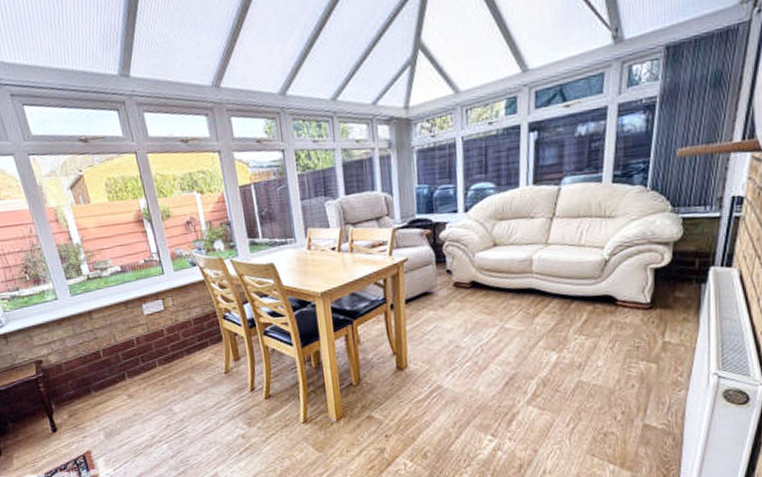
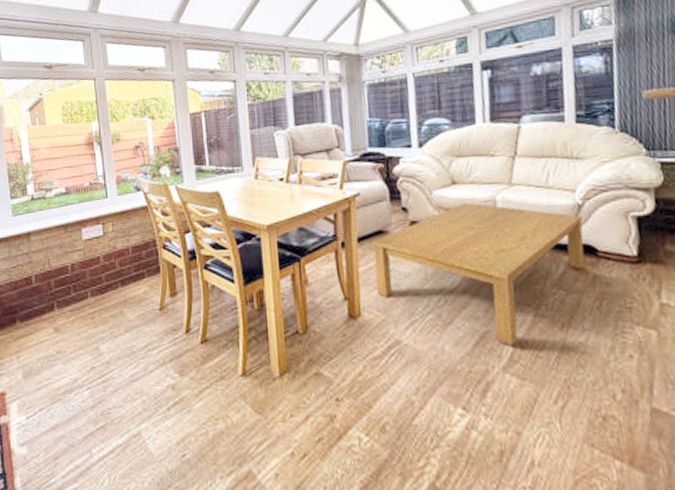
coffee table: none [419,262,607,384] -> present [373,202,585,346]

